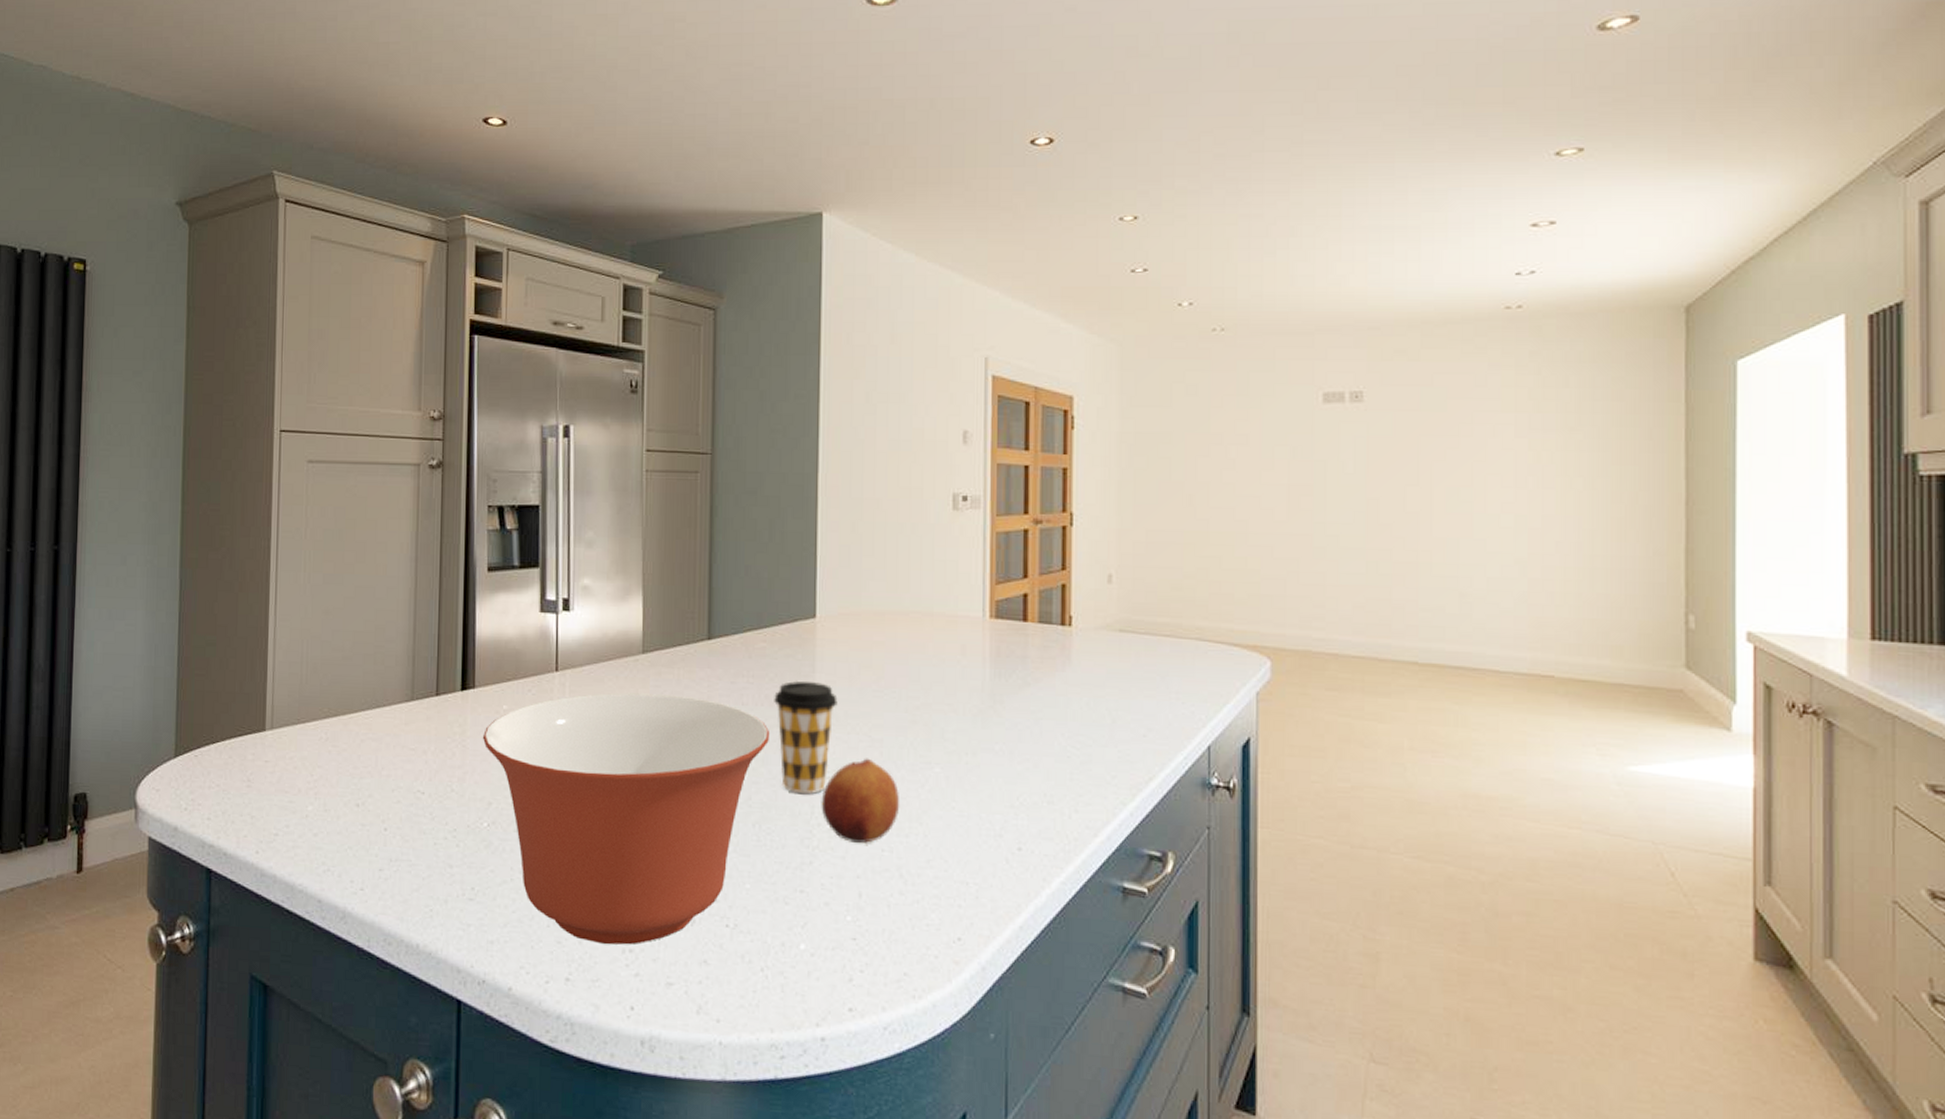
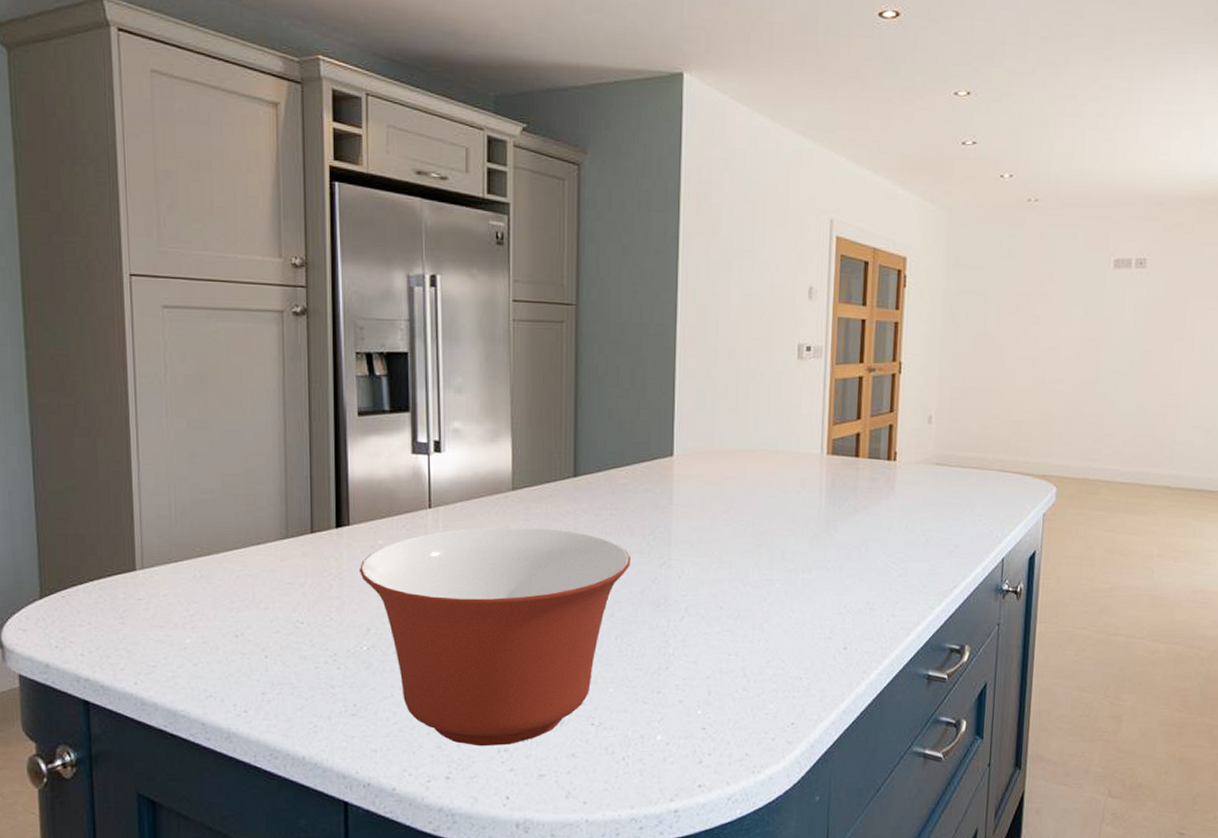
coffee cup: present [774,680,838,794] -> none [635,512,692,609]
fruit: present [821,758,900,845] -> none [676,577,746,650]

